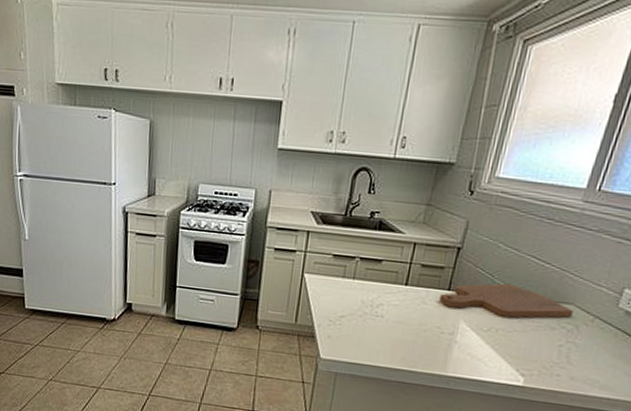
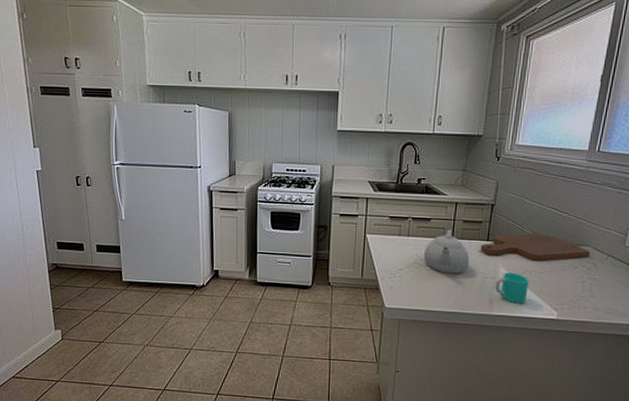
teapot: none [371,274,425,327] -> present [424,229,470,274]
cup: none [451,328,494,366] -> present [494,272,529,304]

